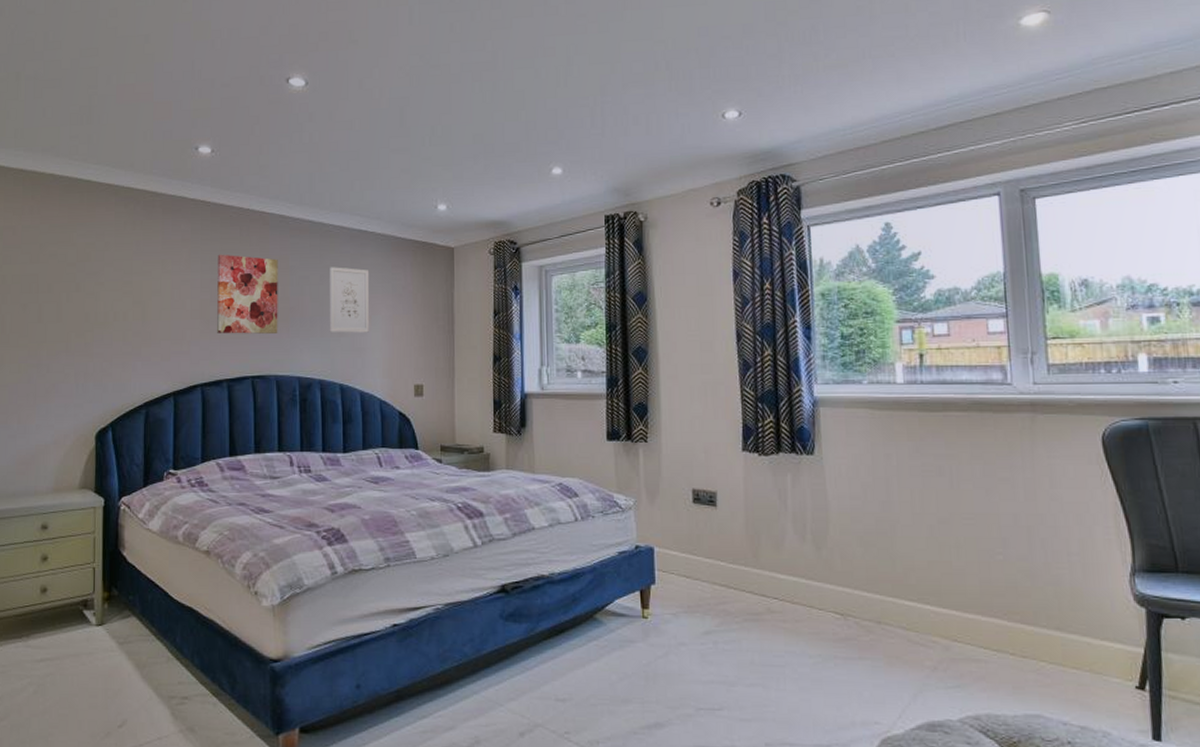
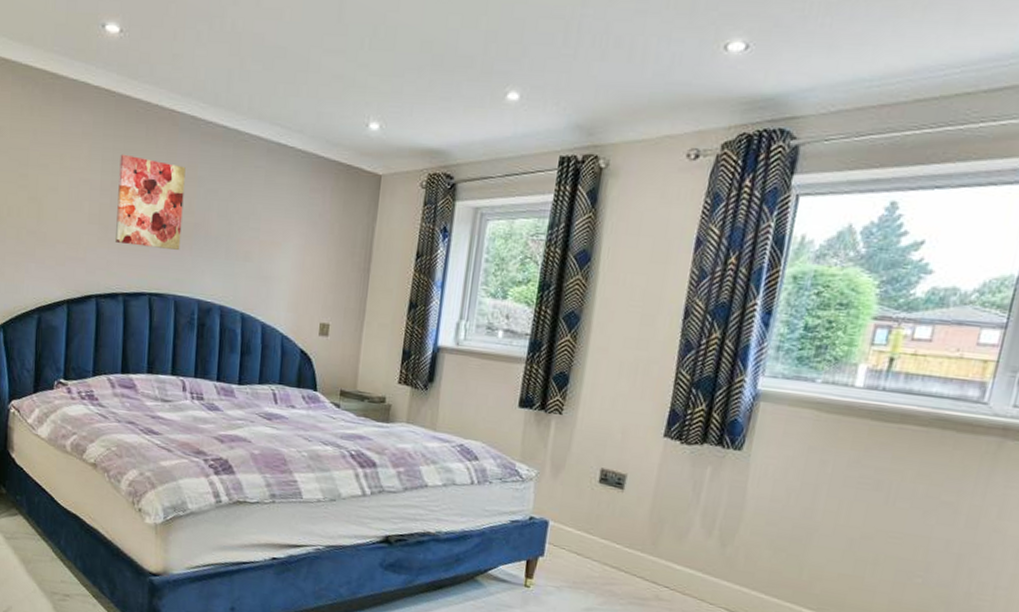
wall art: present [329,267,370,333] -> none [234,182,285,261]

